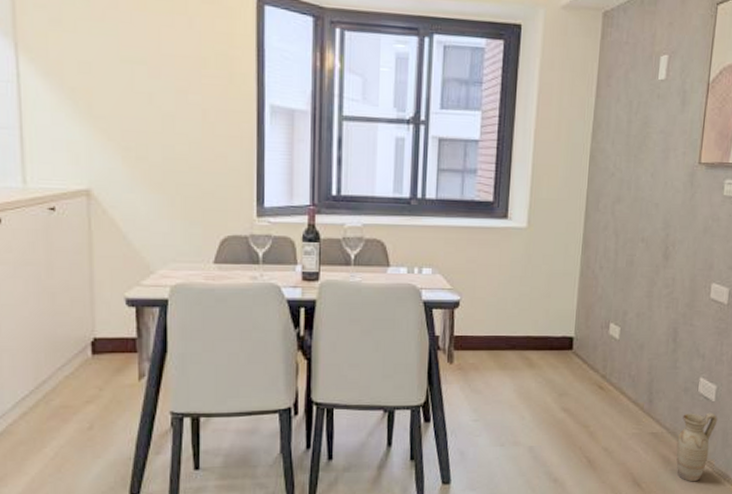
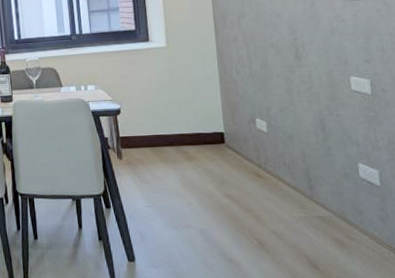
ceramic jug: present [676,412,718,482] -> none [347,196,388,266]

